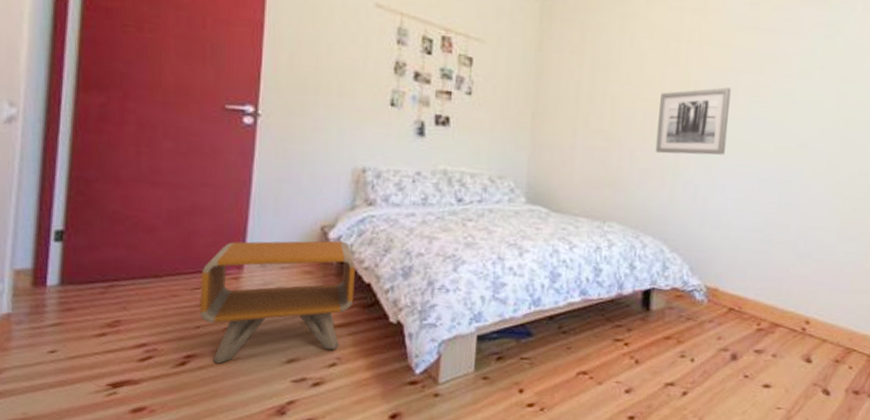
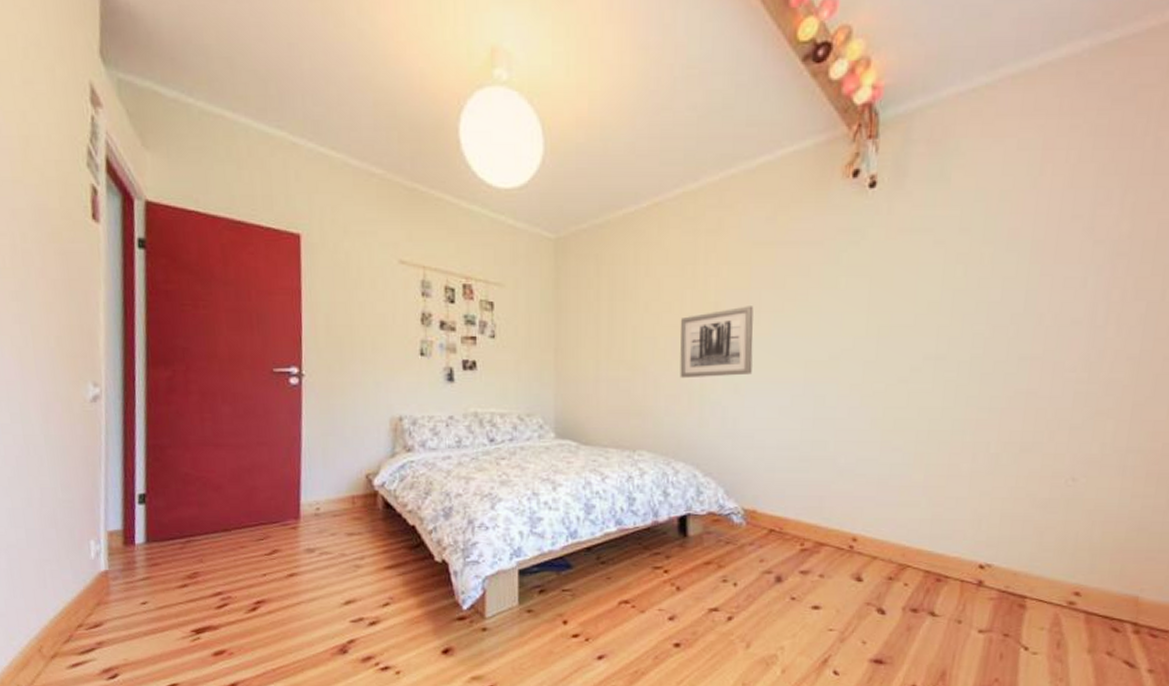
nightstand: present [200,240,355,364] -> none [264,487,401,608]

